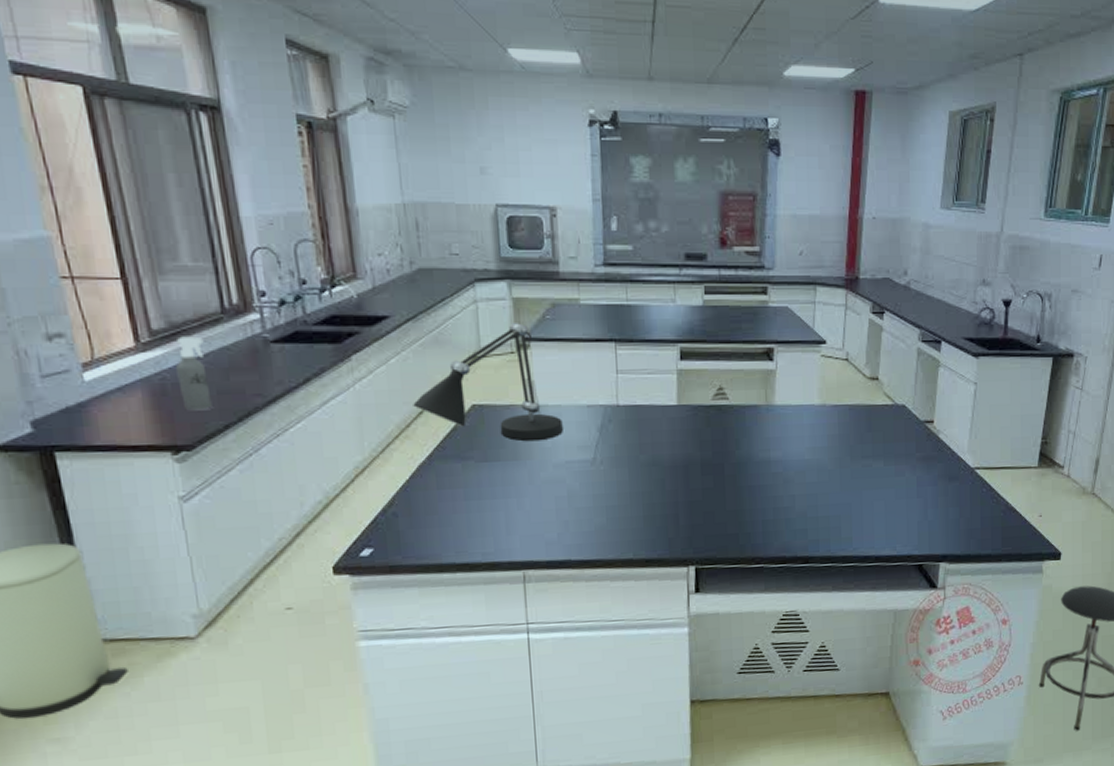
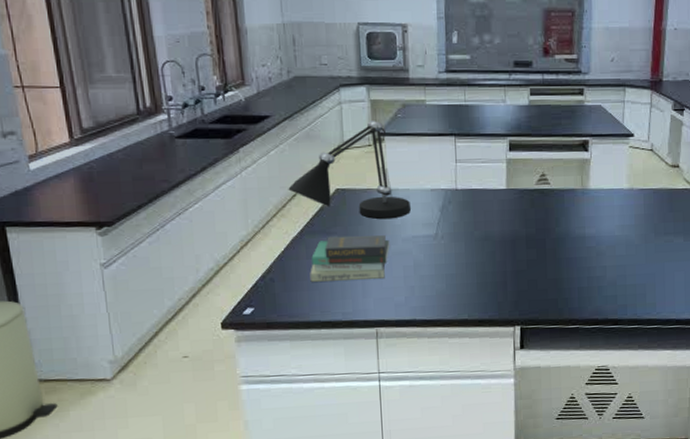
spray bottle: present [176,336,212,411] -> none [101,133,129,194]
books: none [441,460,539,517] -> present [310,235,390,282]

